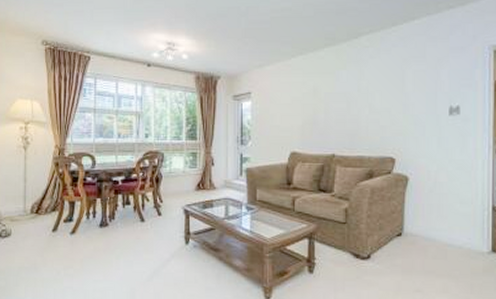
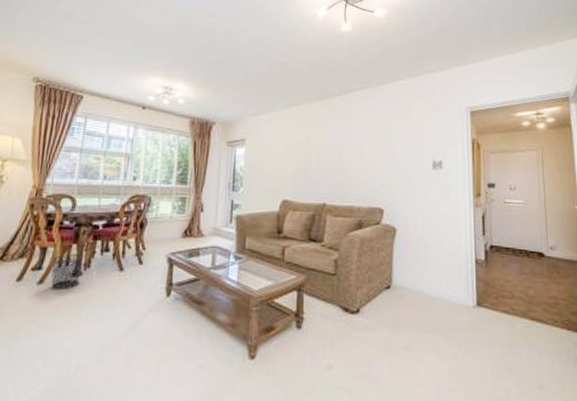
waste bin: none [81,206,109,239] -> present [51,253,85,290]

